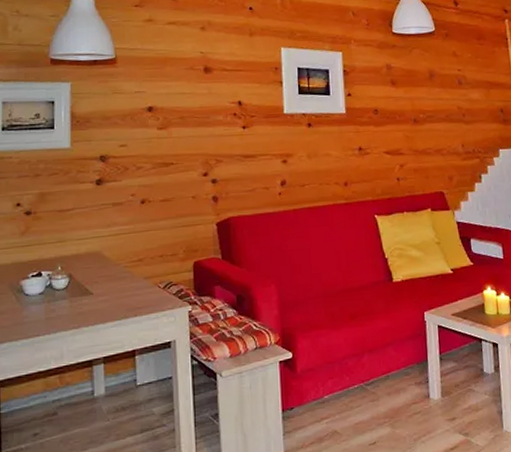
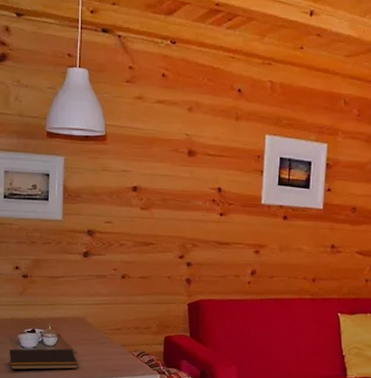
notepad: none [9,290,95,324] -> present [8,348,78,370]

